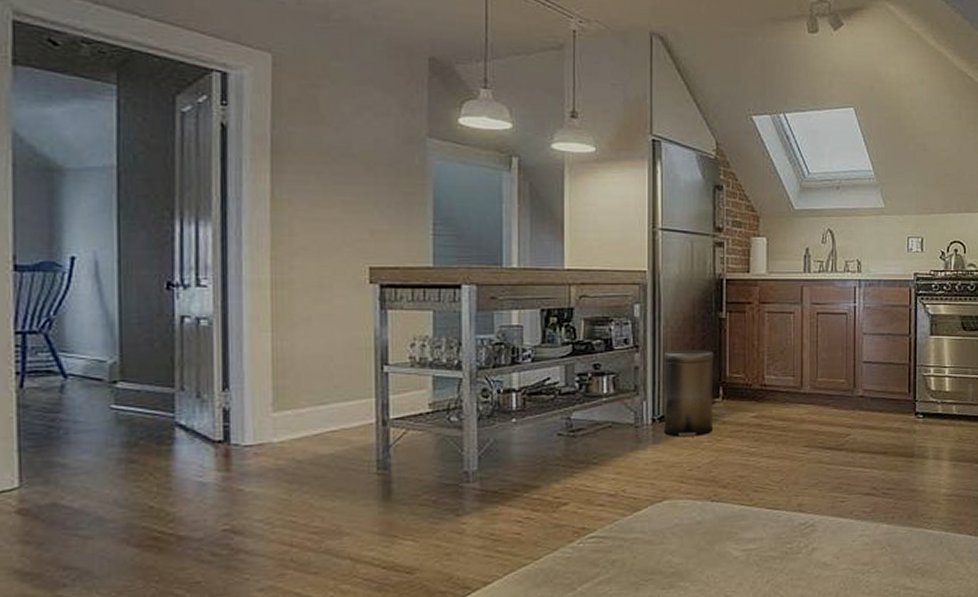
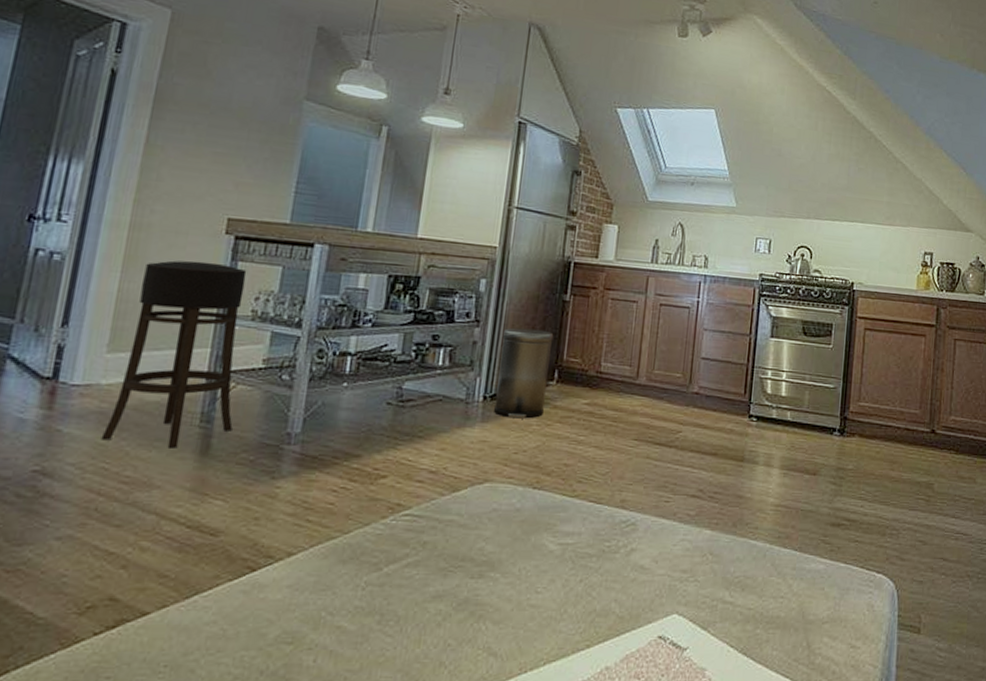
bar stool: none [283,313,410,497] -> present [100,260,247,448]

